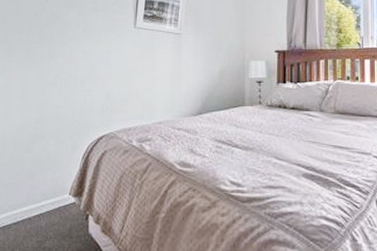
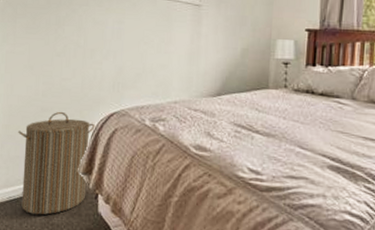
laundry hamper: none [12,137,85,240] -> present [18,111,95,215]

